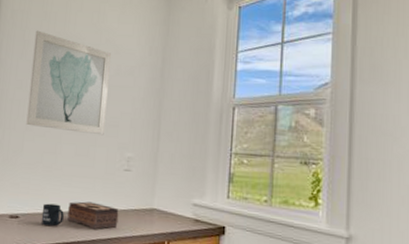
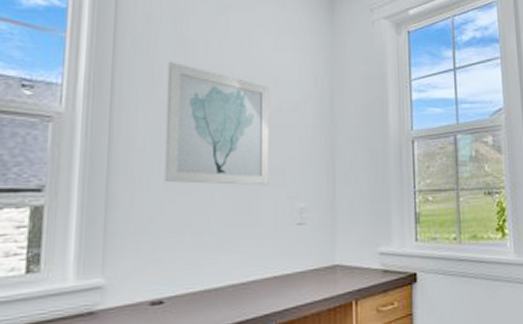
mug: present [41,203,64,227] -> none [195,277,225,308]
tissue box: present [67,201,119,230] -> none [230,268,295,302]

